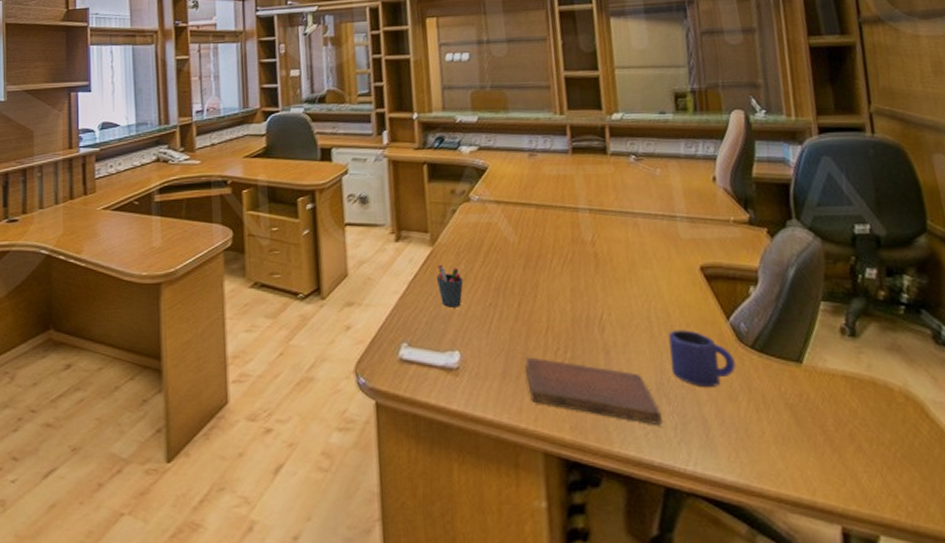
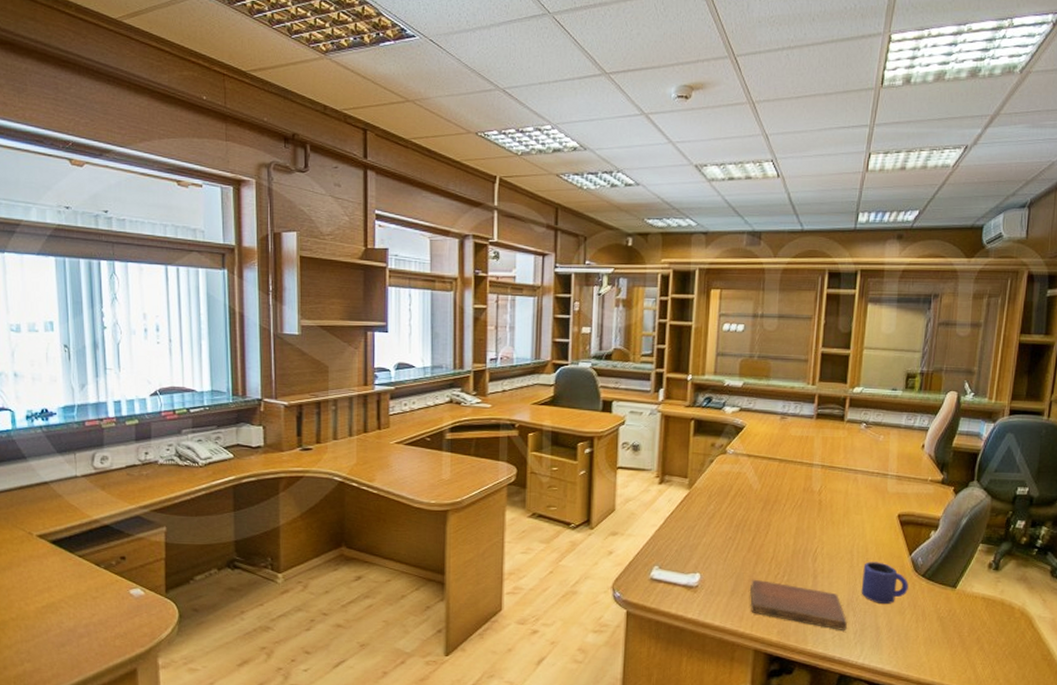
pen holder: present [436,264,463,307] -> none [689,504,711,539]

